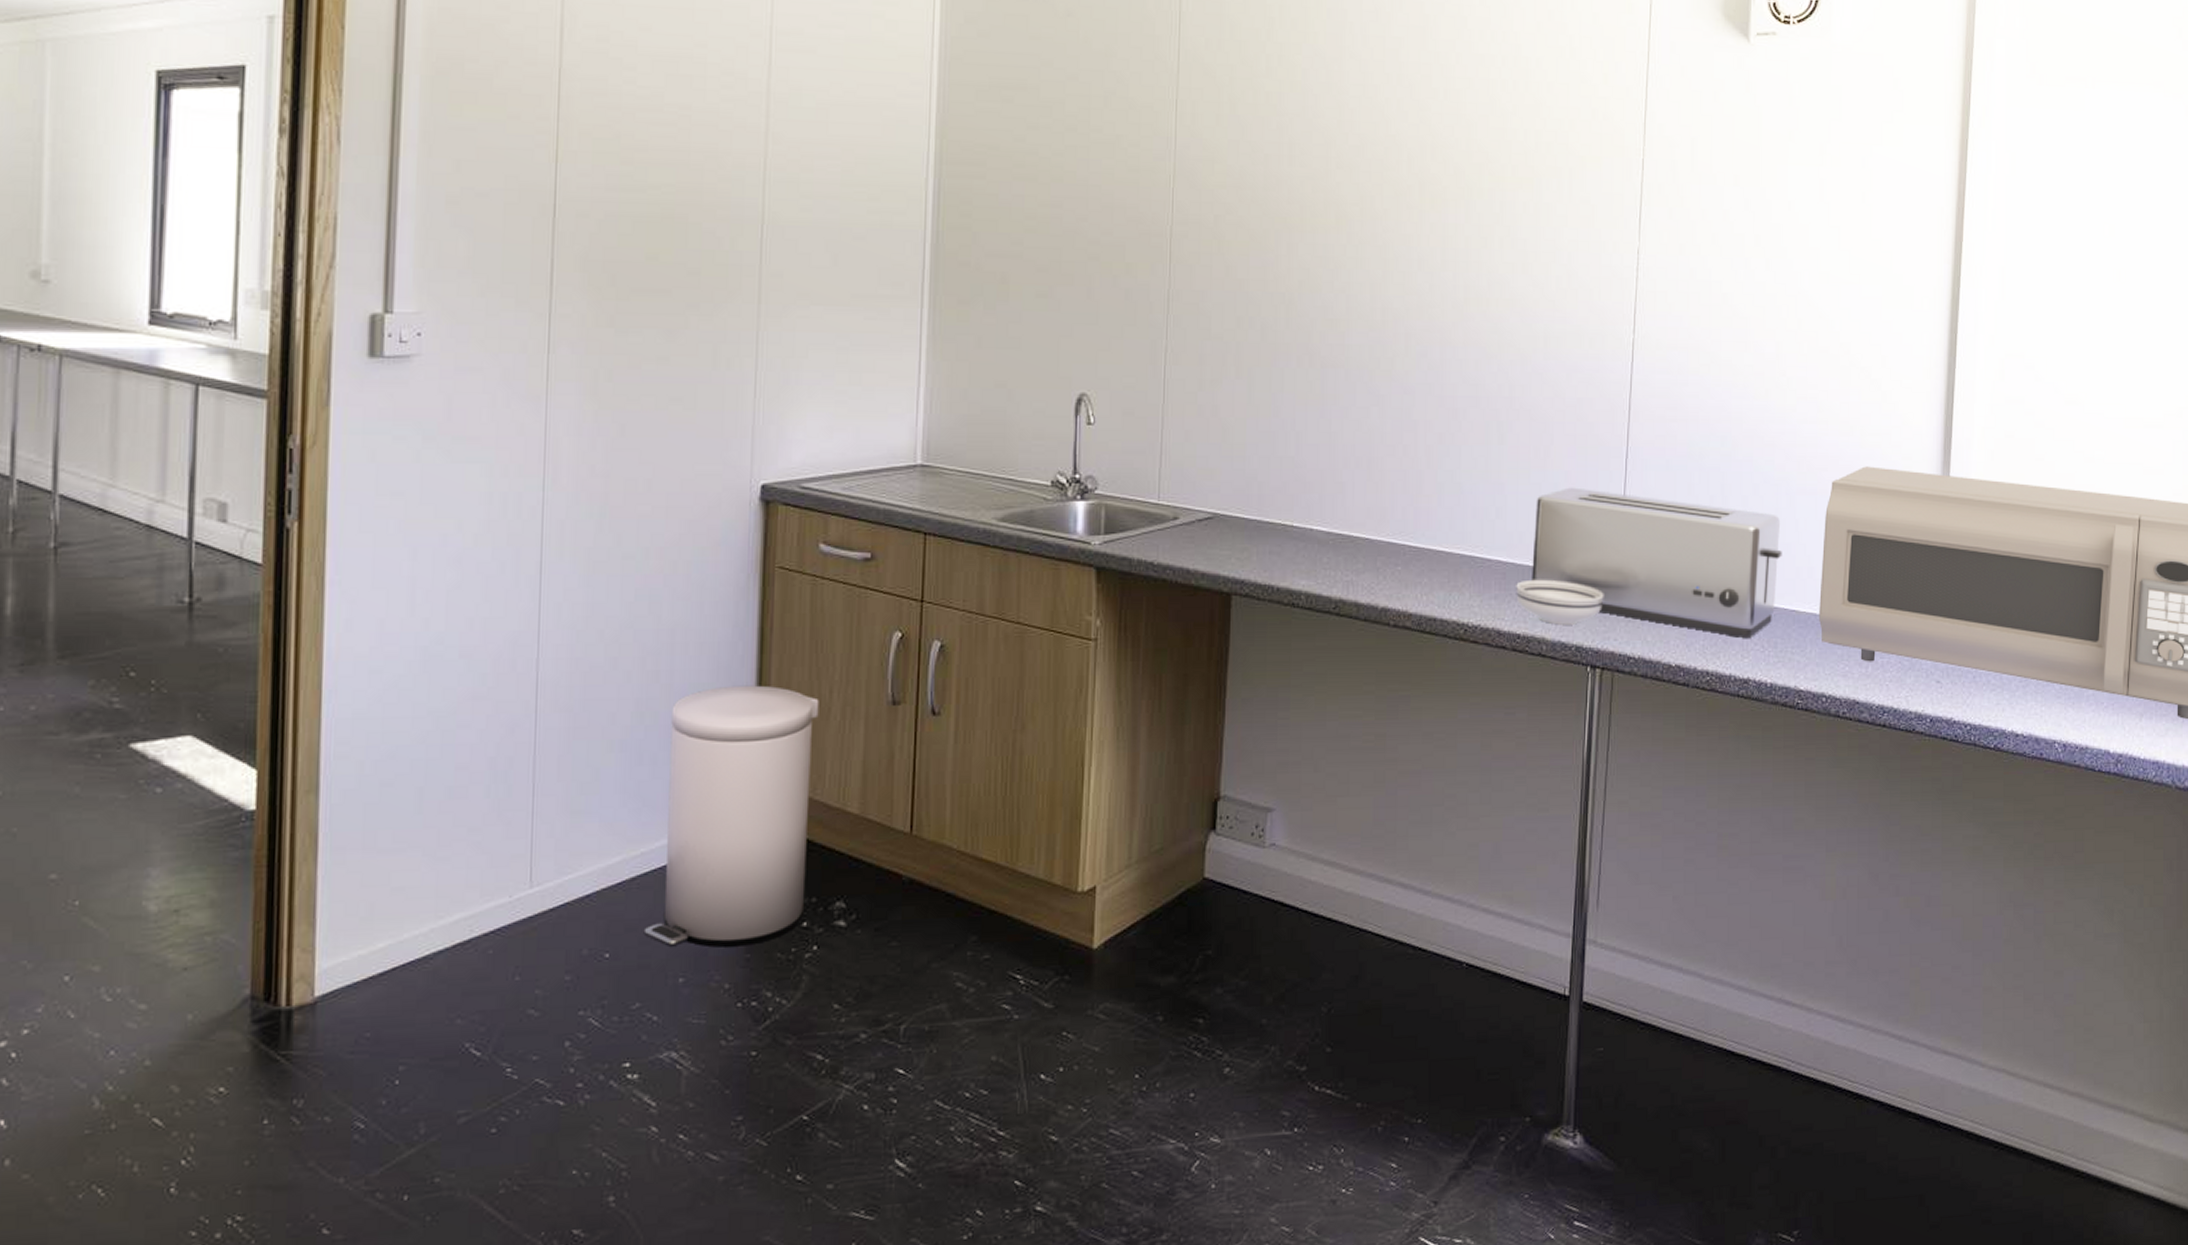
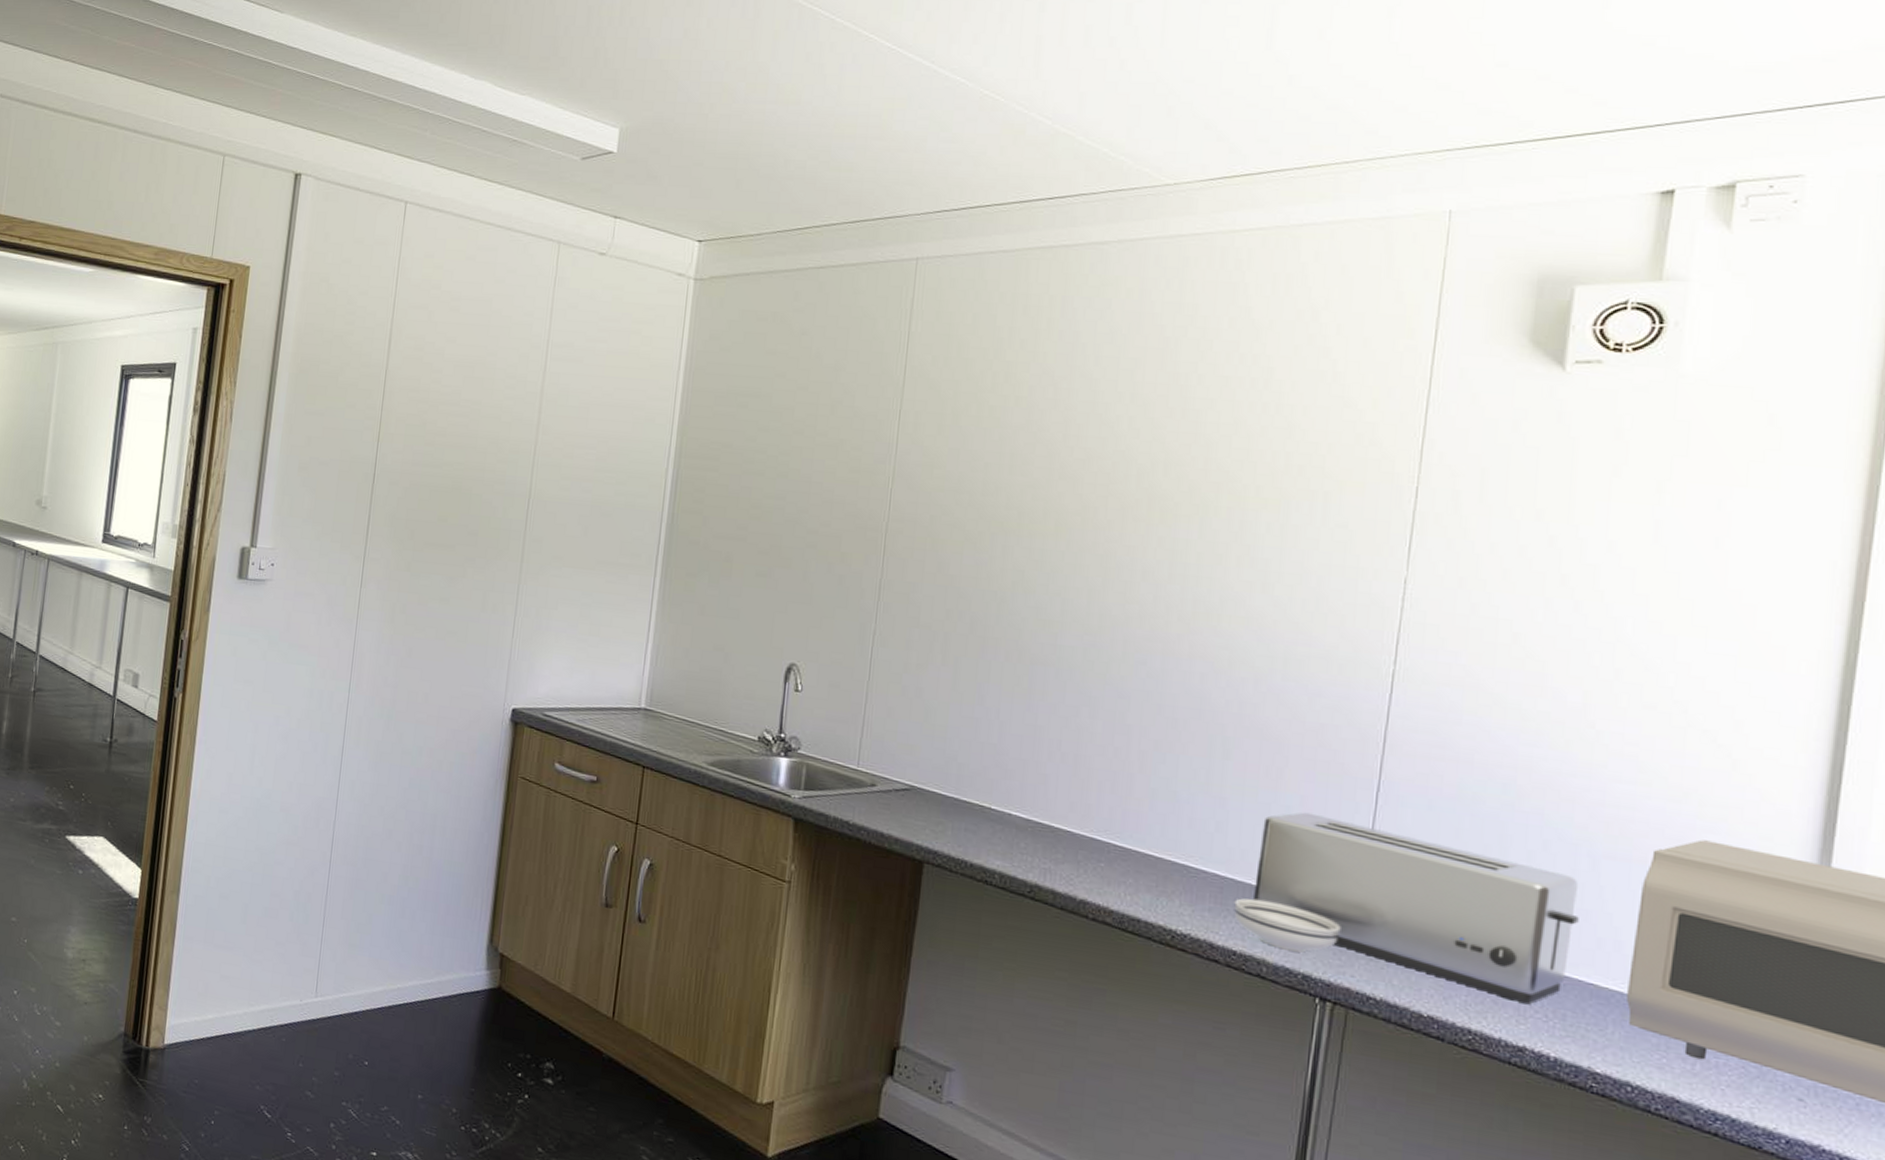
pedal bin: present [643,685,819,948] -> none [394,866,545,1082]

